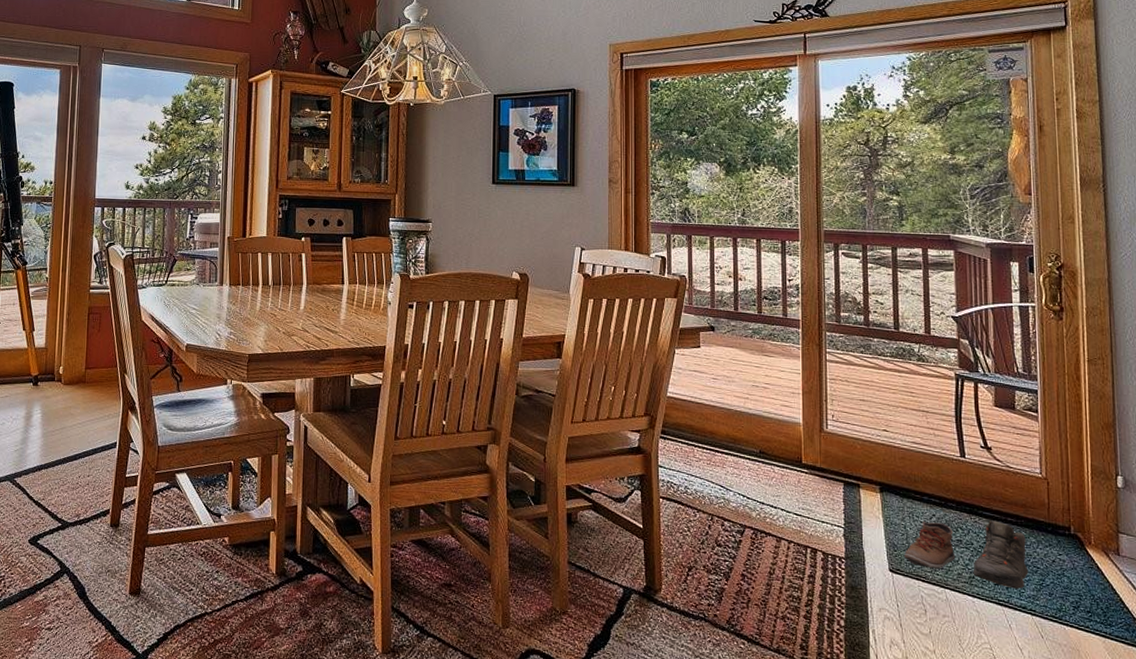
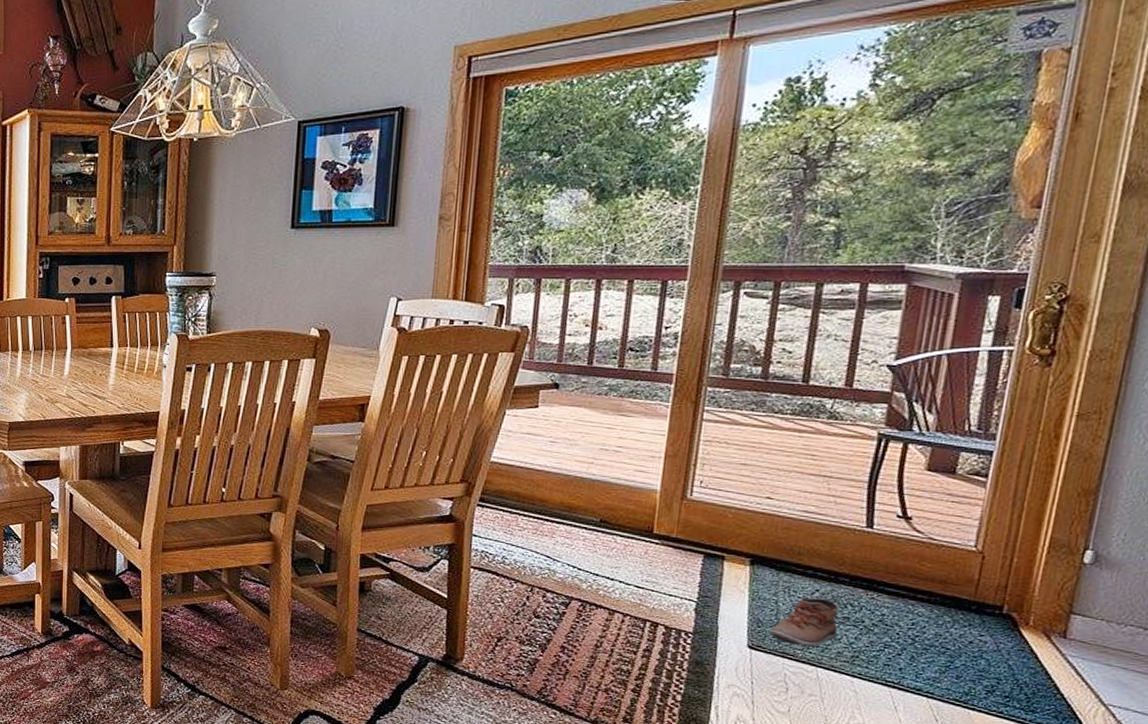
hiking boot: present [973,520,1029,589] -> none [857,597,938,670]

